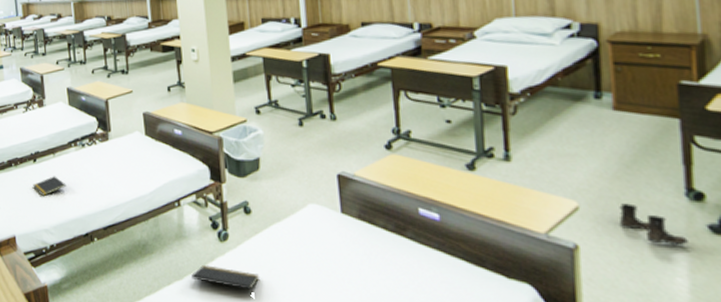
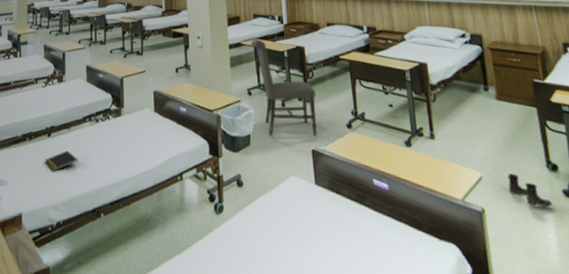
notepad: present [191,265,260,292] -> none [190,238,250,264]
chair: none [258,47,345,160] -> present [250,38,317,136]

